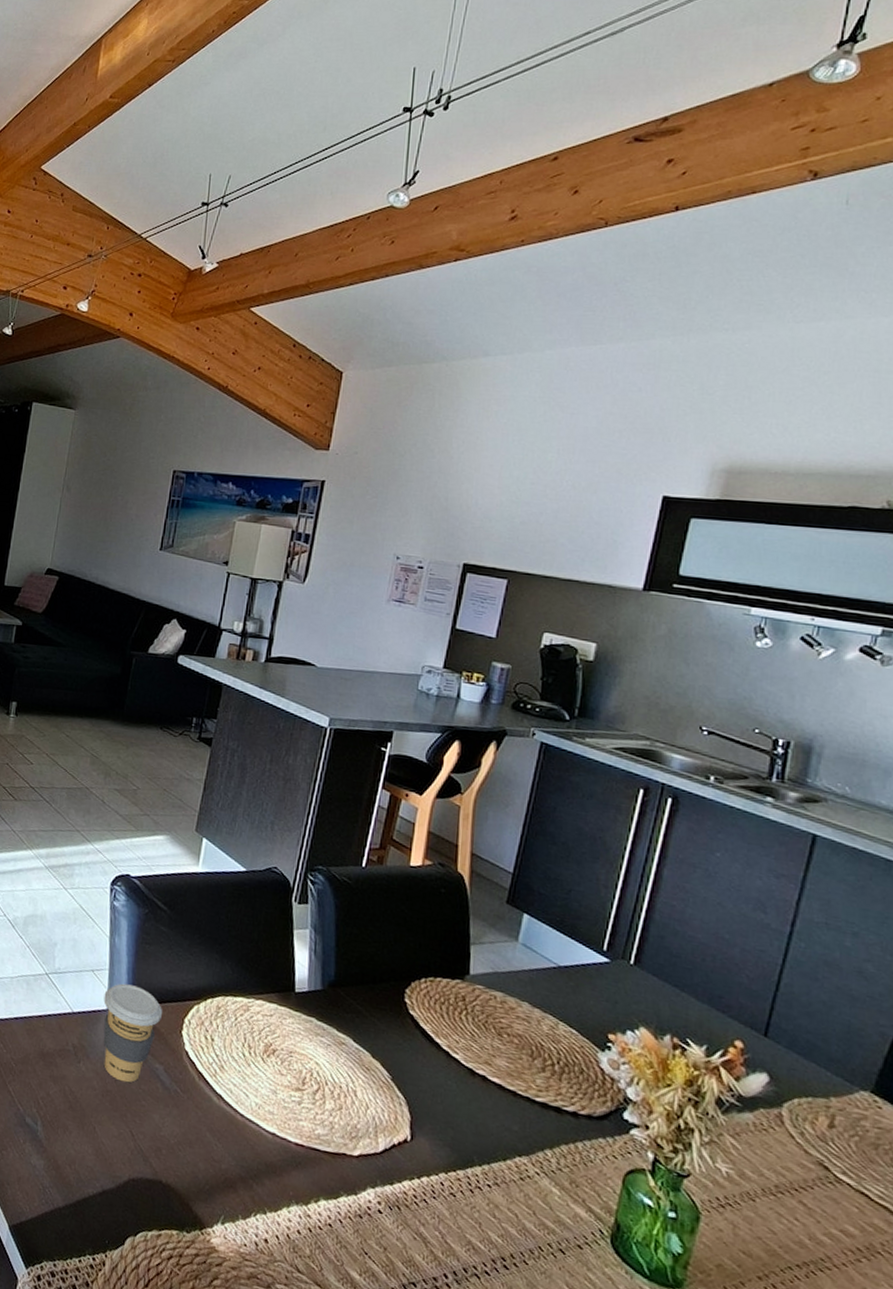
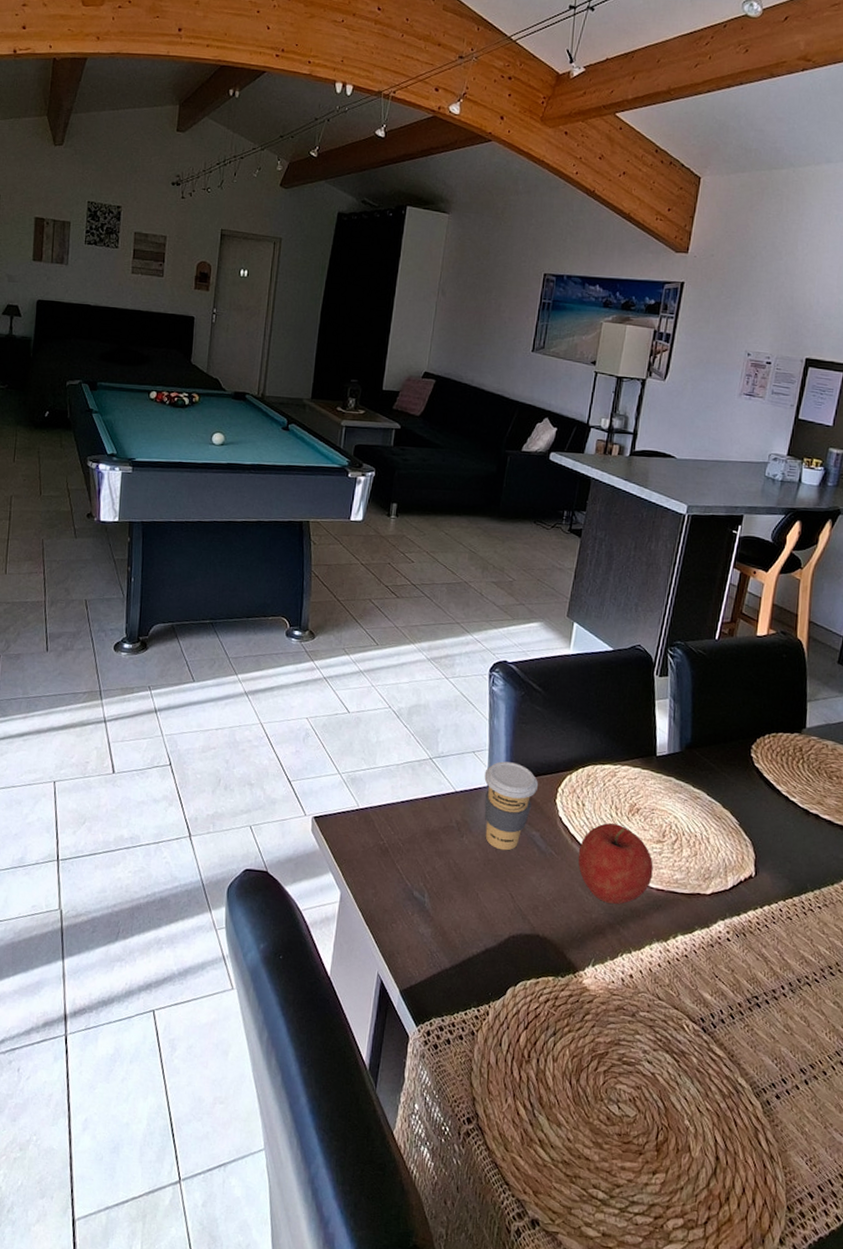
fruit: none [205,1062,292,1157] -> present [578,823,653,905]

